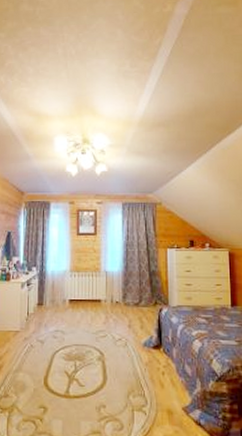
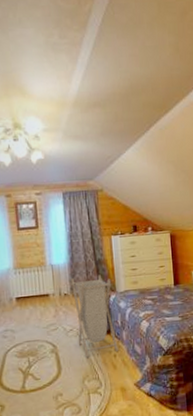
laundry hamper: none [123,286,167,371] -> present [70,274,119,358]

